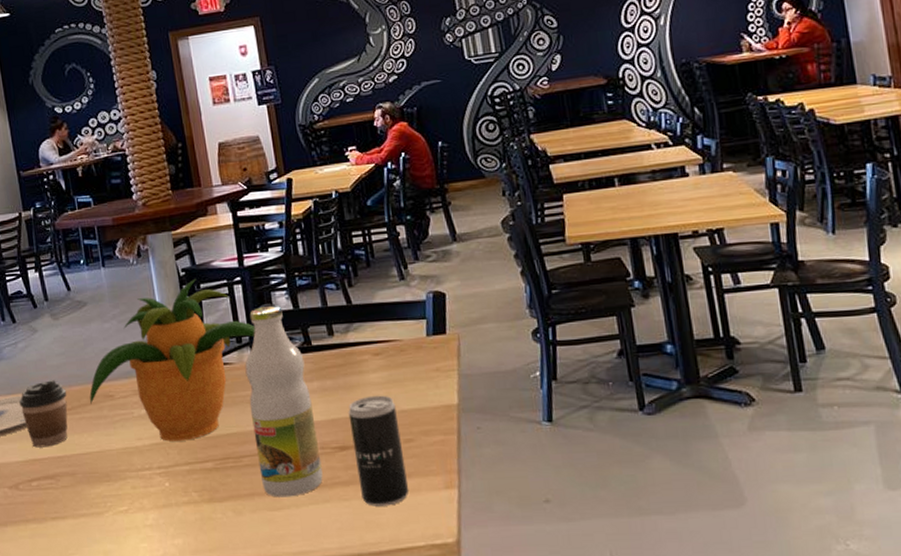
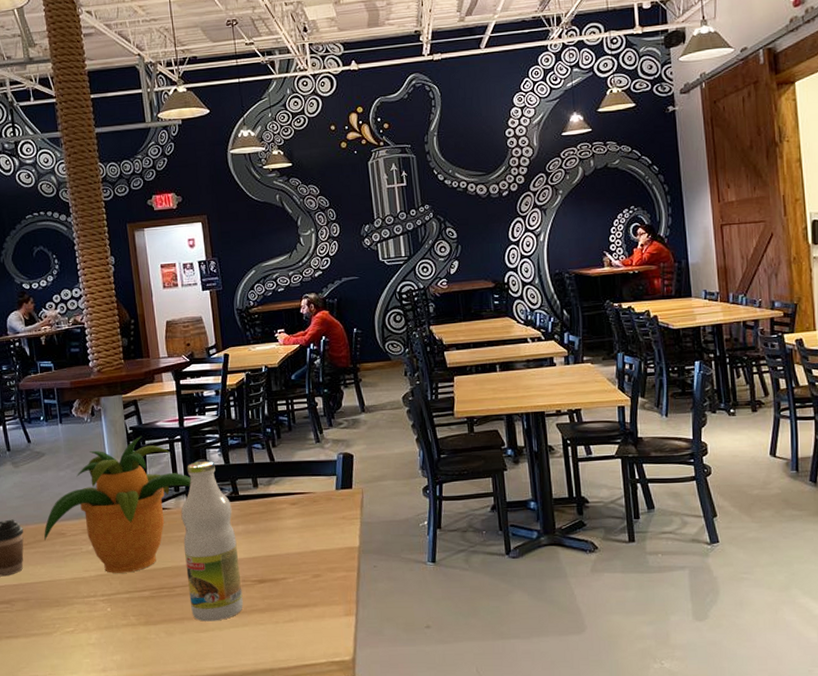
beverage can: present [348,395,410,506] -> none [267,538,315,630]

